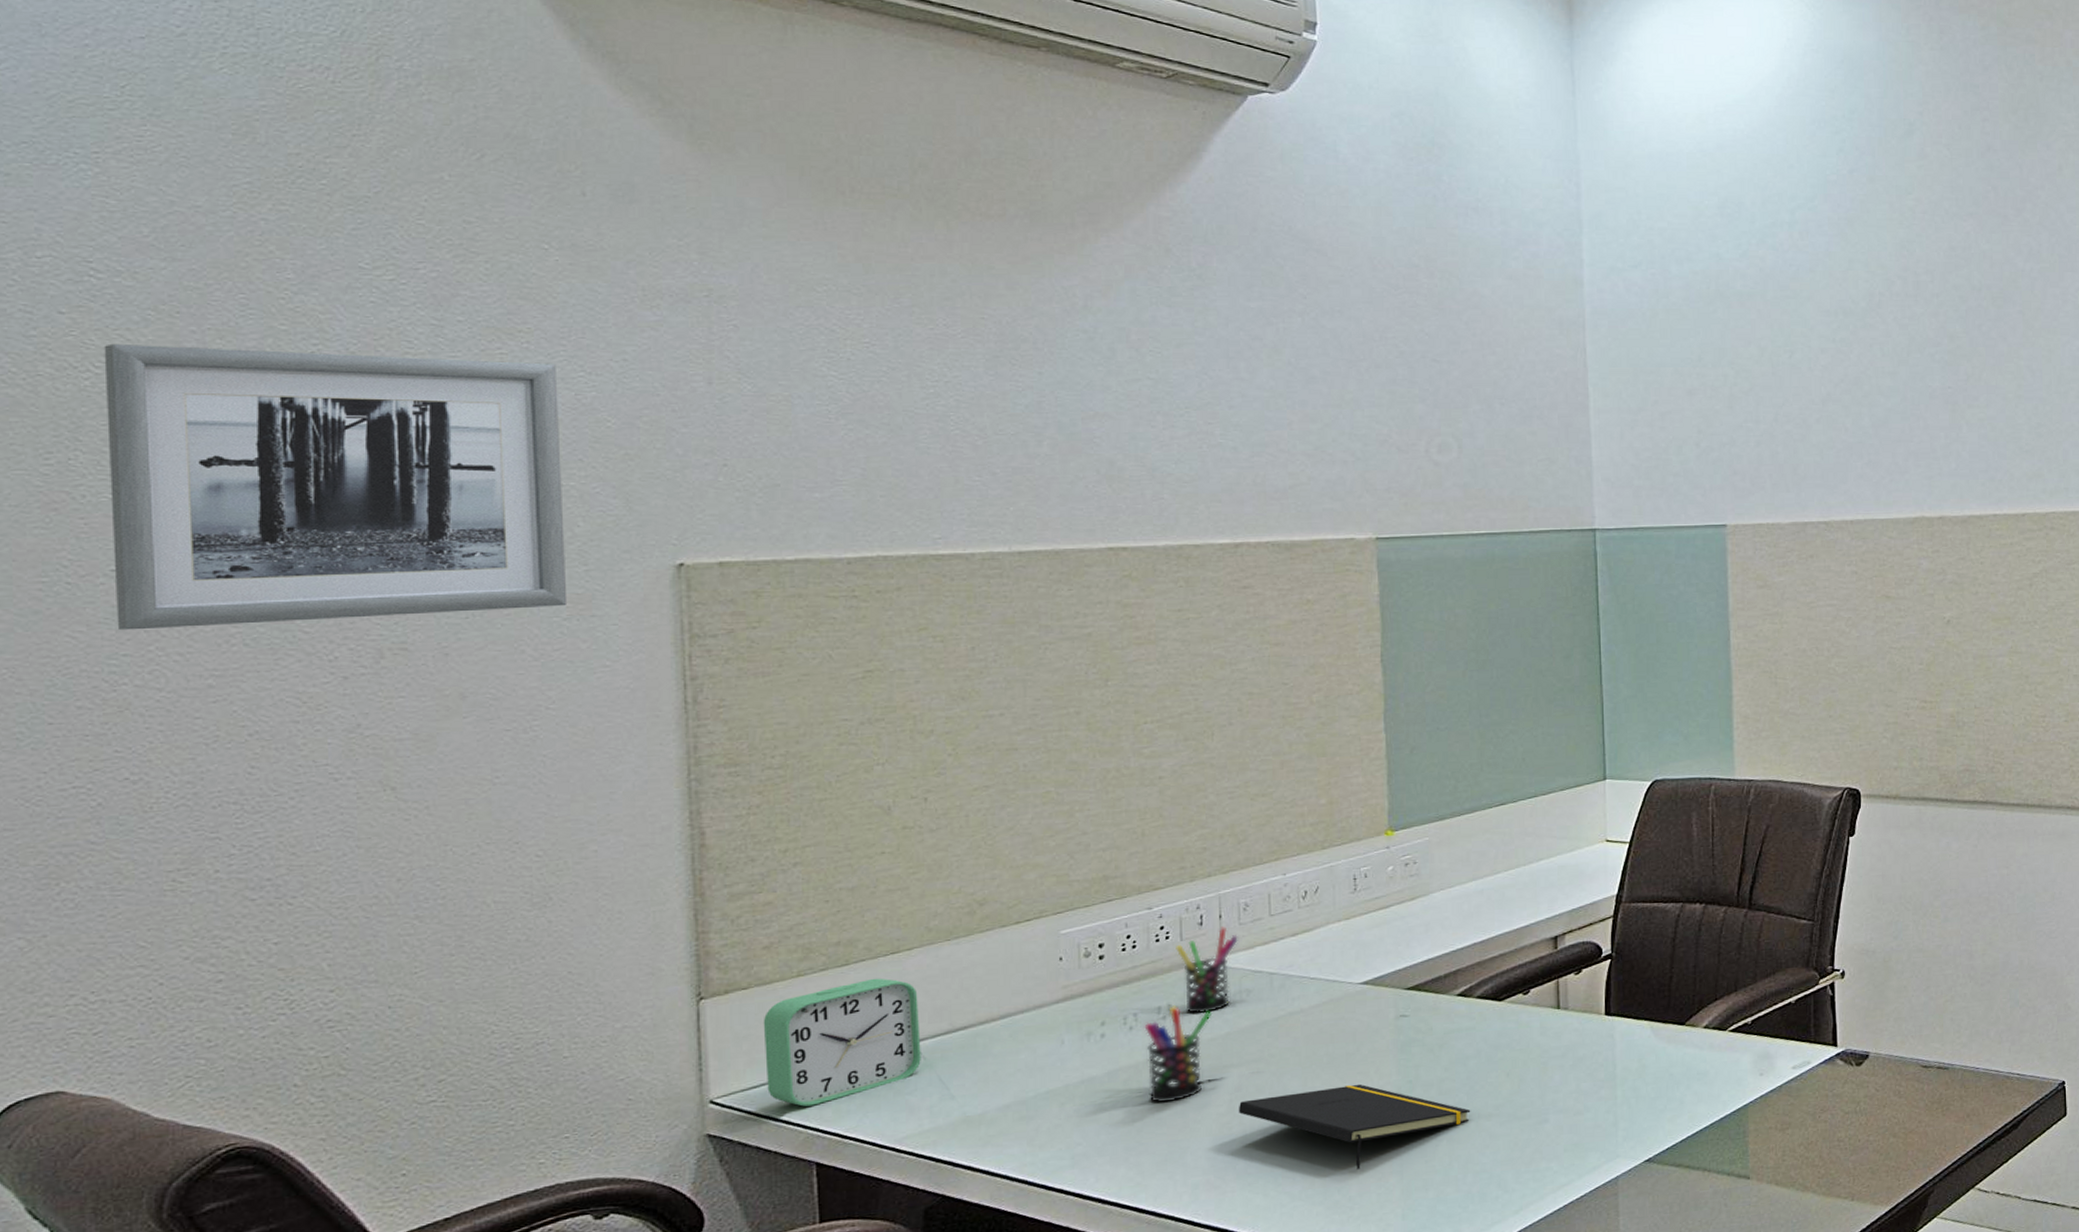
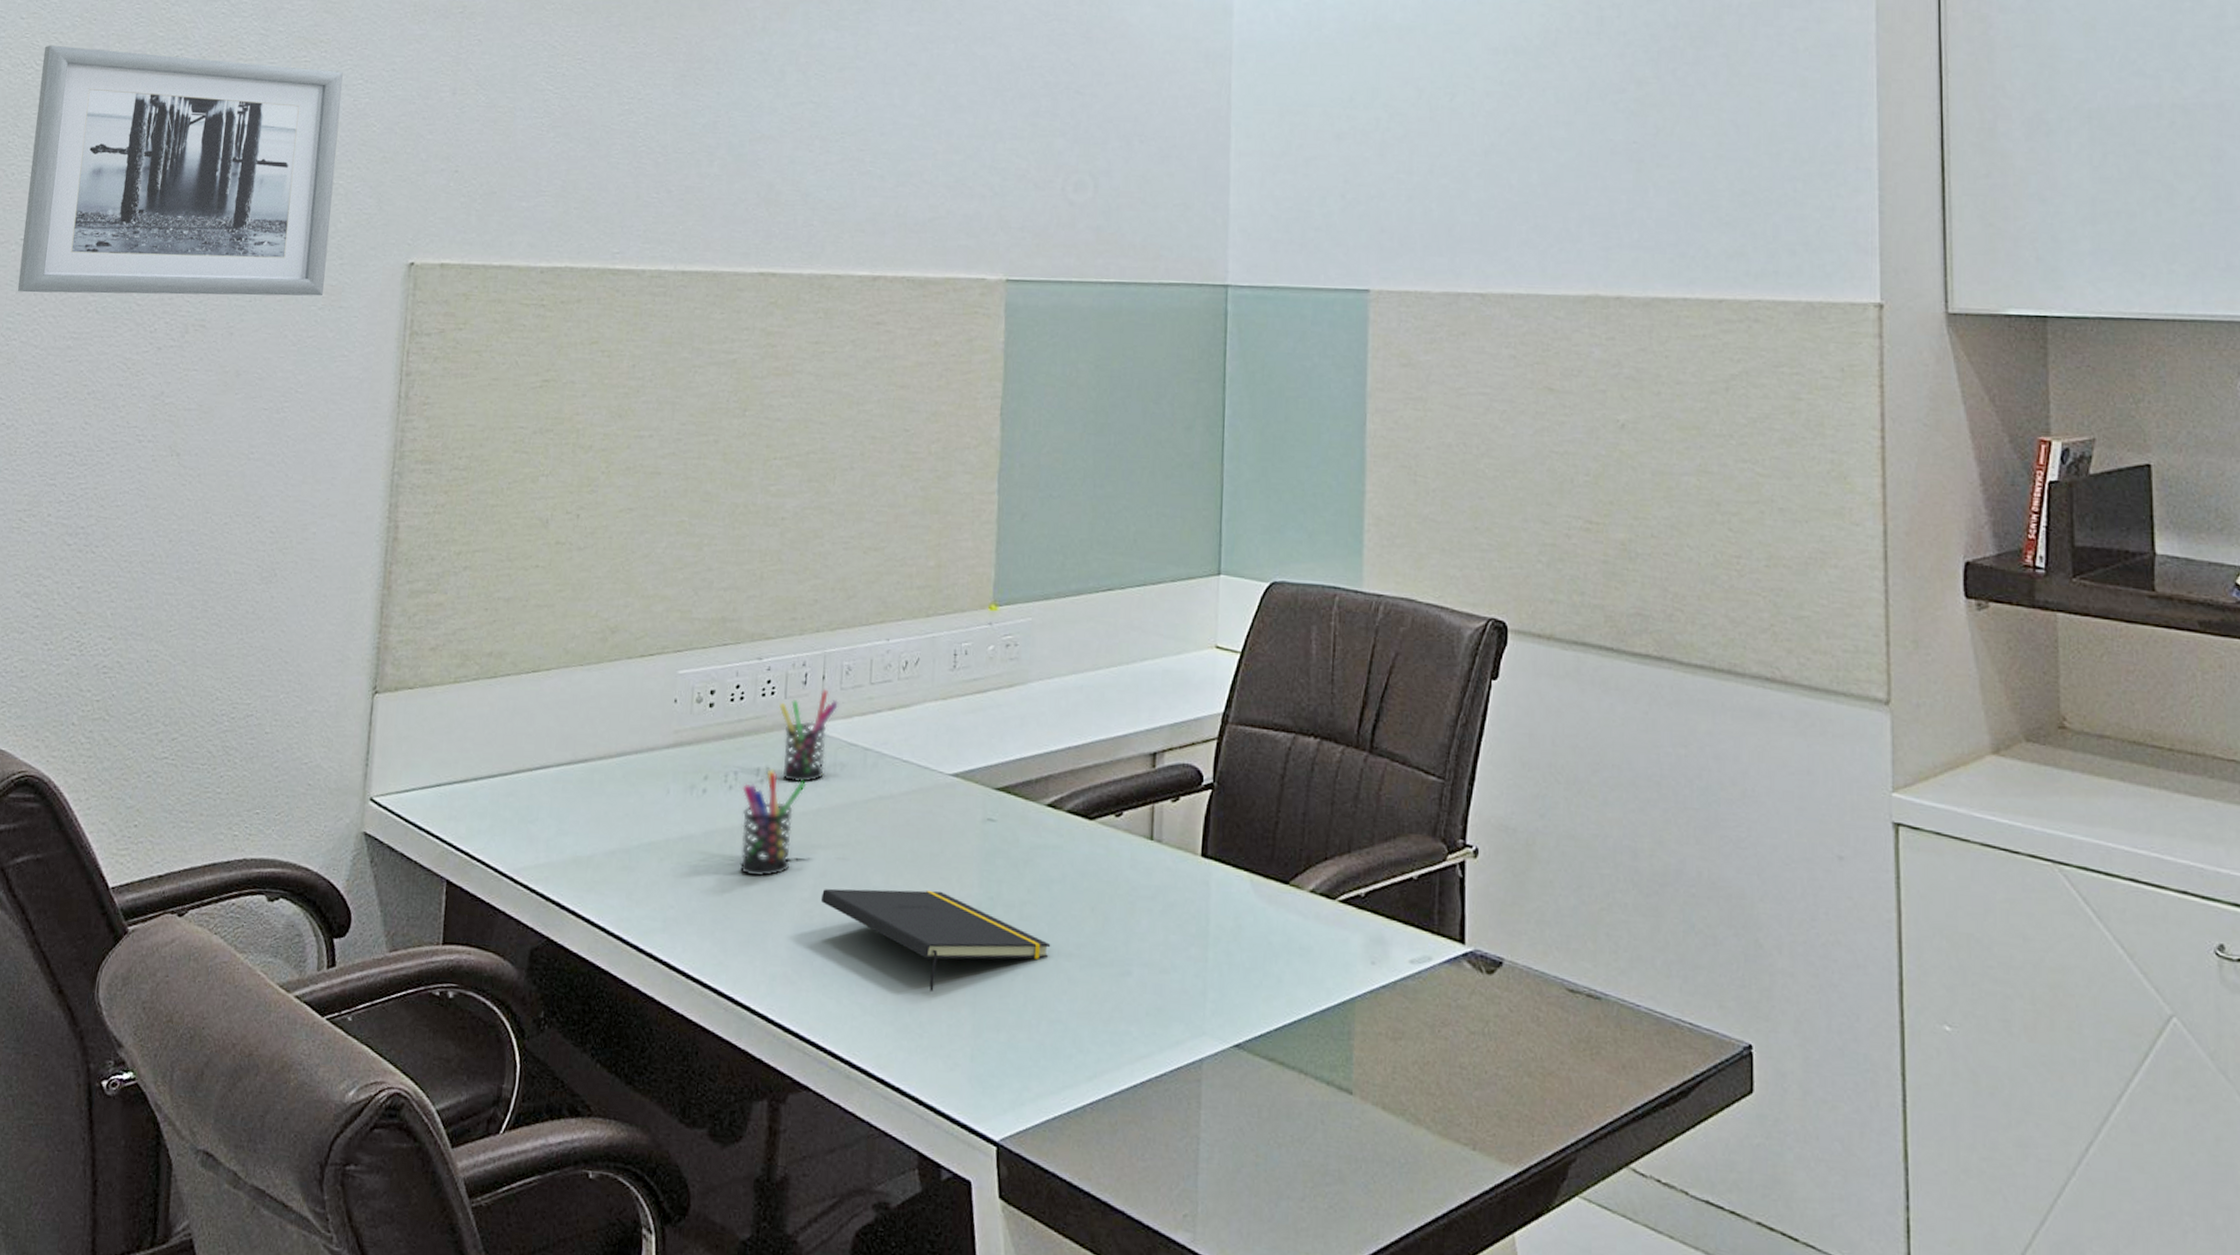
alarm clock: present [763,978,921,1107] -> none [416,695,550,820]

